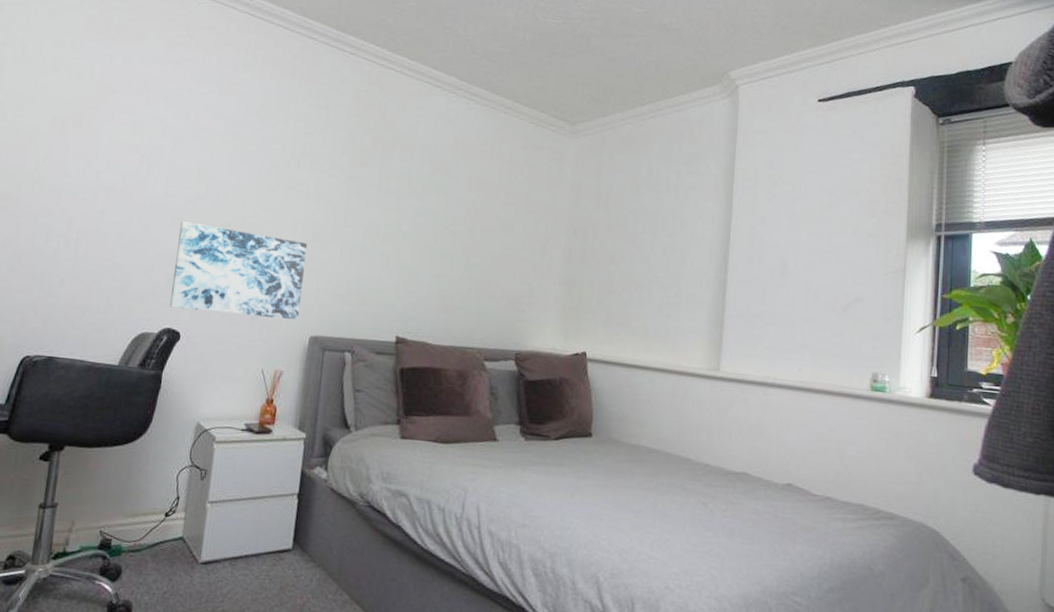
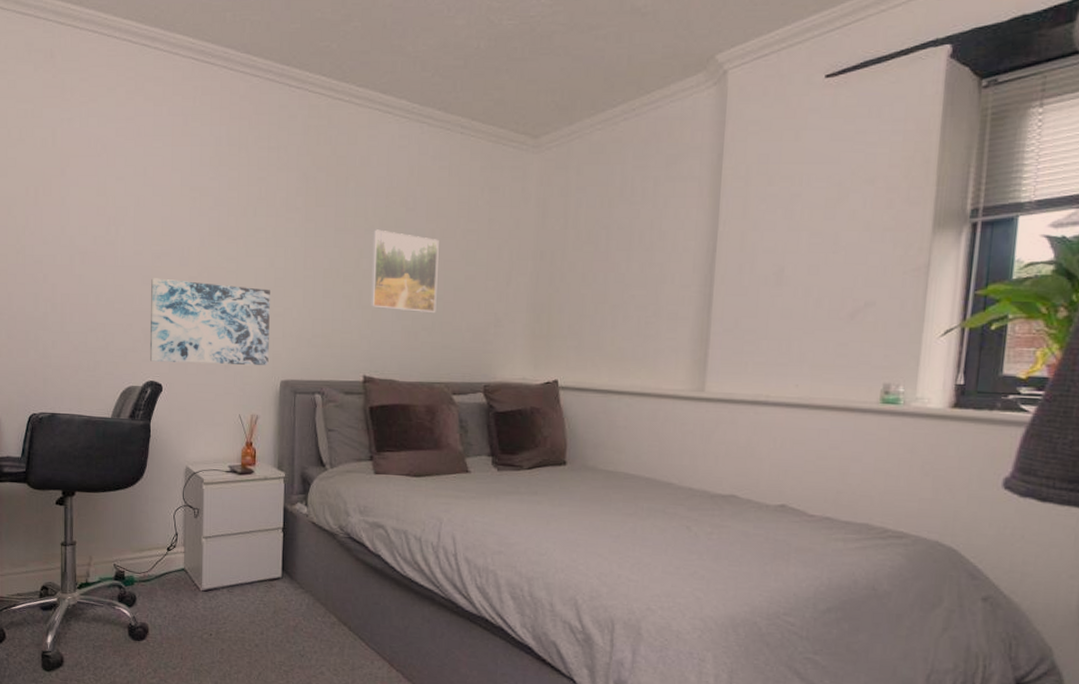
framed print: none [408,193,479,279] -> present [370,229,439,314]

